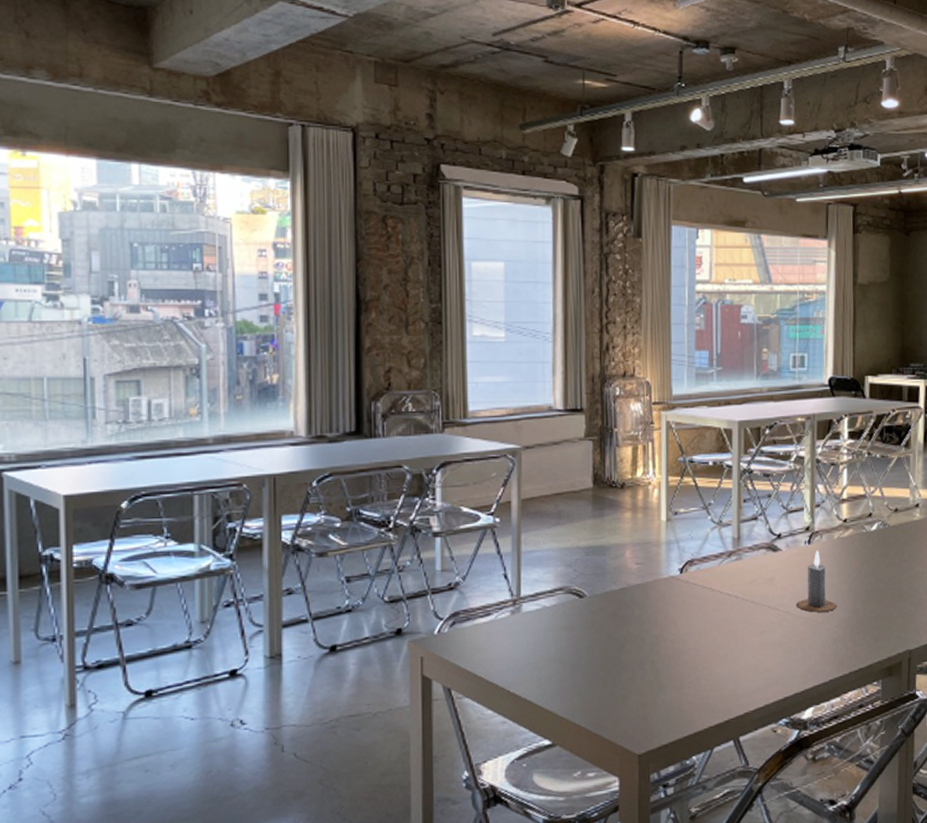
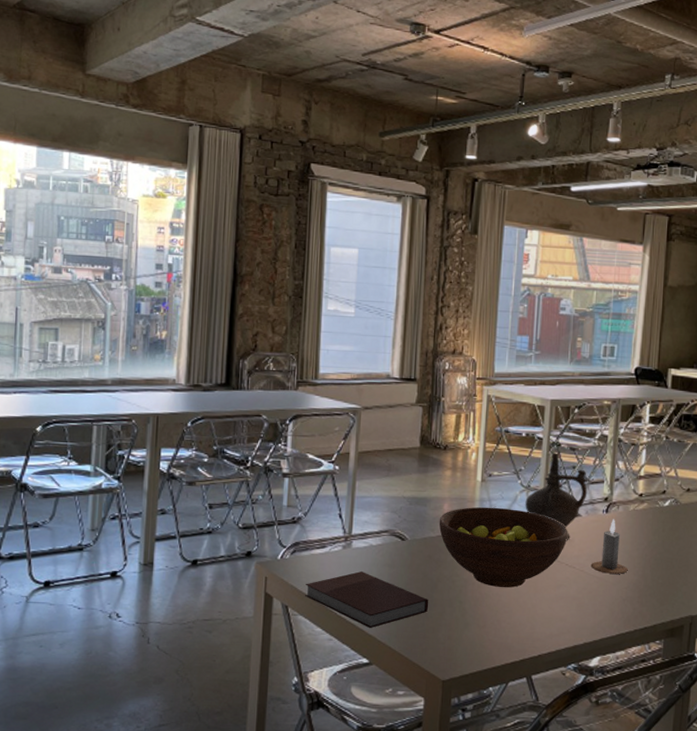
notebook: none [470,639,617,705] -> present [305,571,429,629]
fruit bowl: none [621,549,768,641] -> present [439,506,568,588]
ceremonial vessel: none [718,481,787,580] -> present [525,453,589,541]

